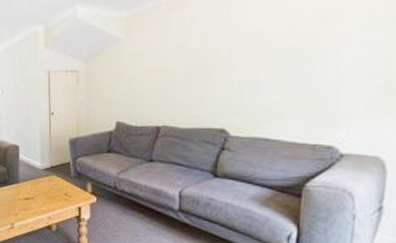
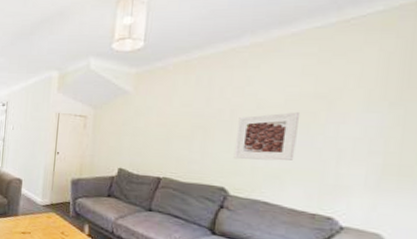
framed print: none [233,40,301,98] -> present [233,112,301,161]

